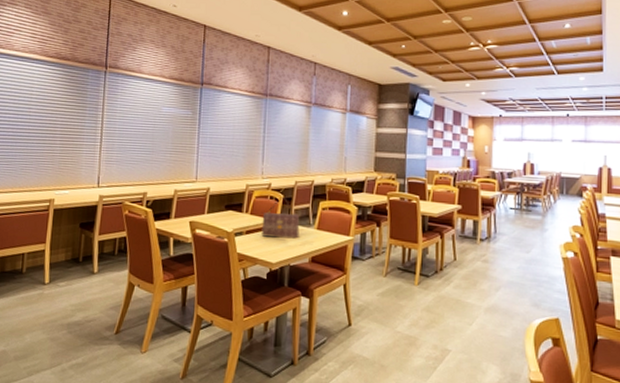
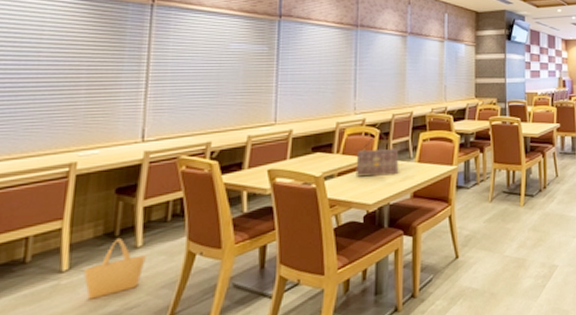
shopping bag: none [59,263,101,309] -> present [83,237,148,300]

